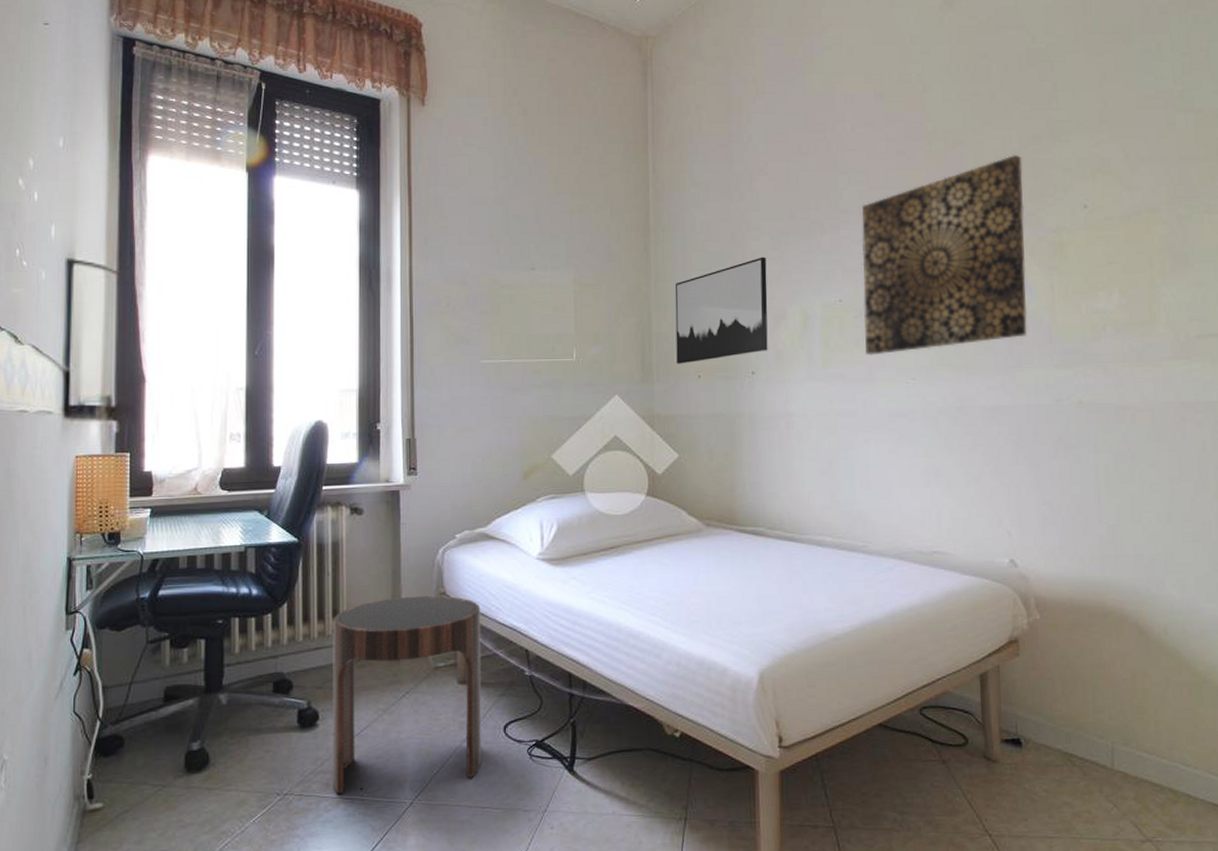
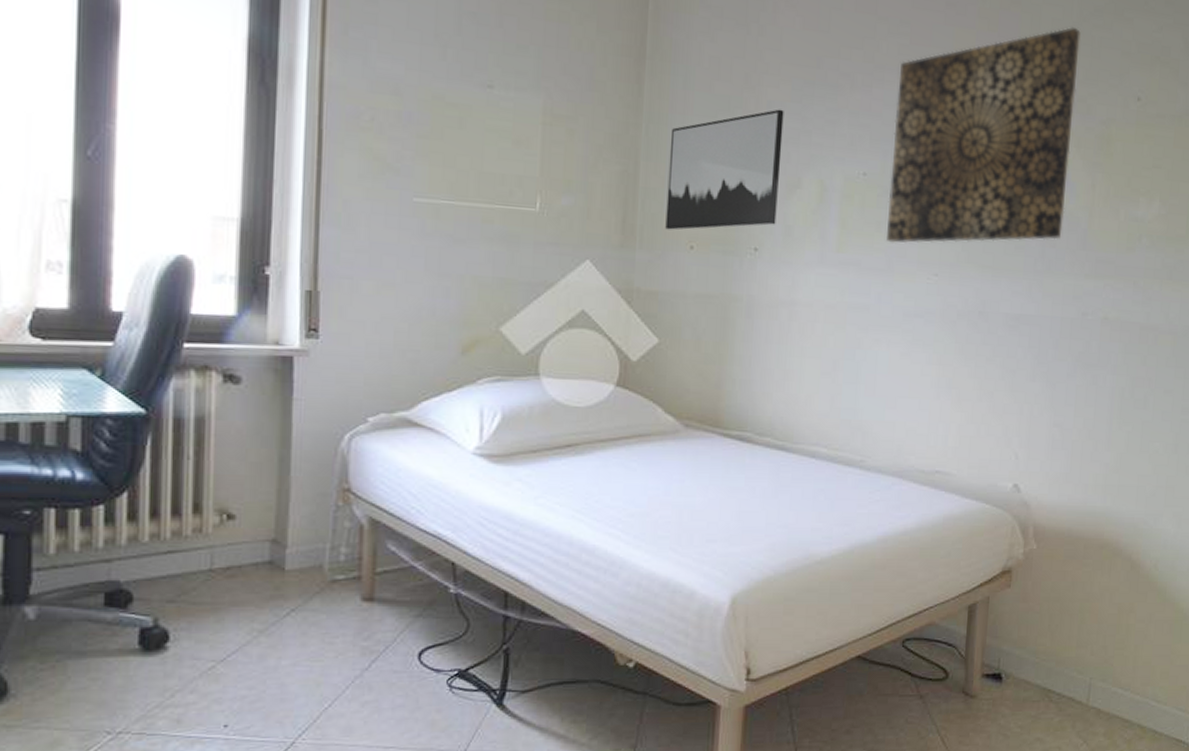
side table: present [333,595,482,794] -> none [186,491,397,733]

